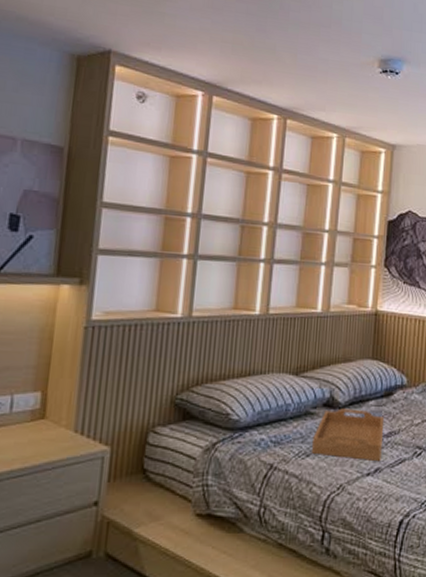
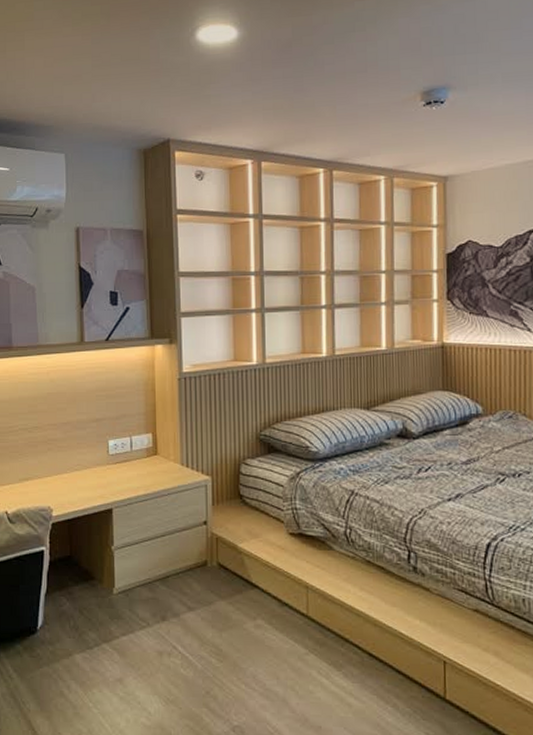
serving tray: present [311,408,385,462] -> none [389,438,462,488]

